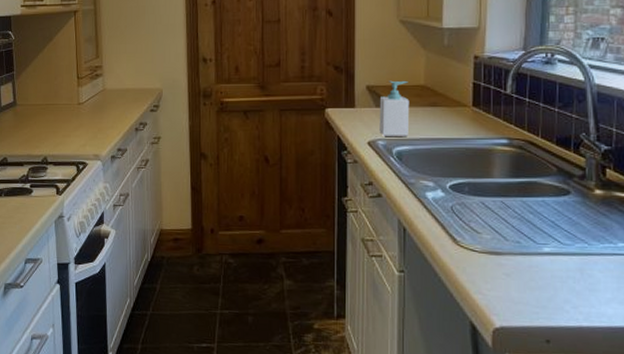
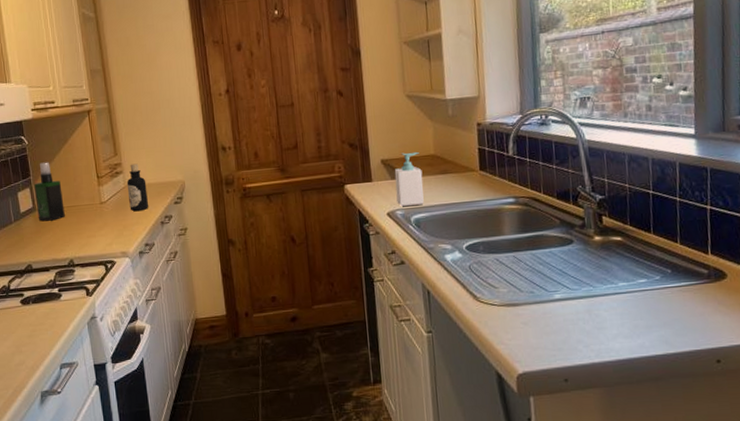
spray bottle: none [16,58,43,117] -> present [34,162,65,221]
bottle: none [105,67,125,114] -> present [126,163,149,211]

